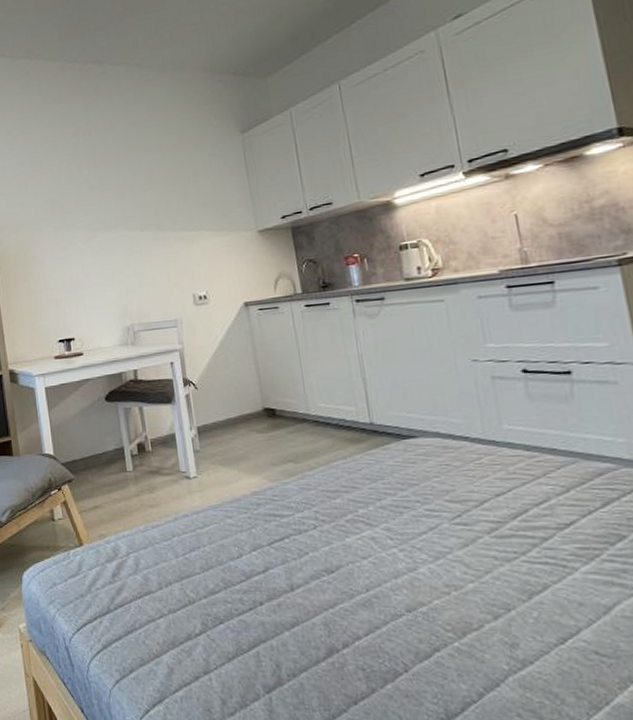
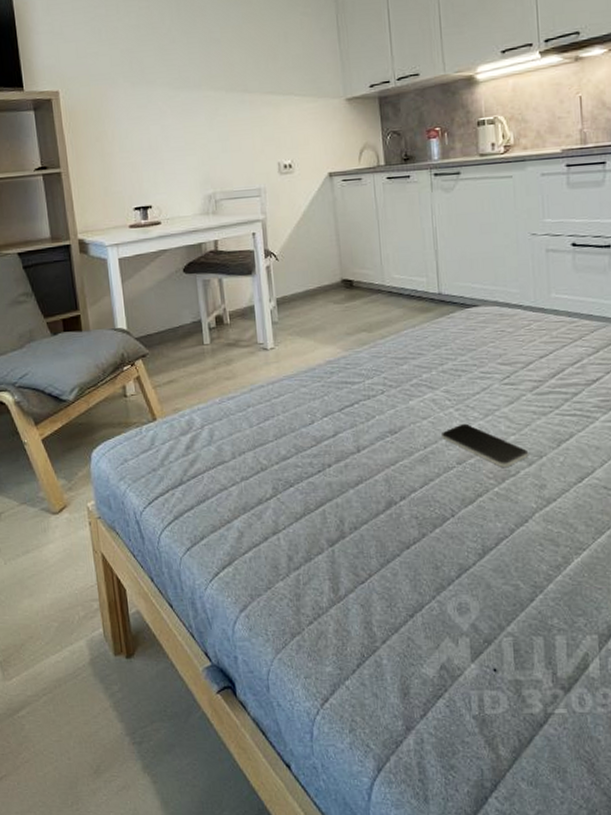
smartphone: none [385,566,494,619] -> present [442,423,529,467]

